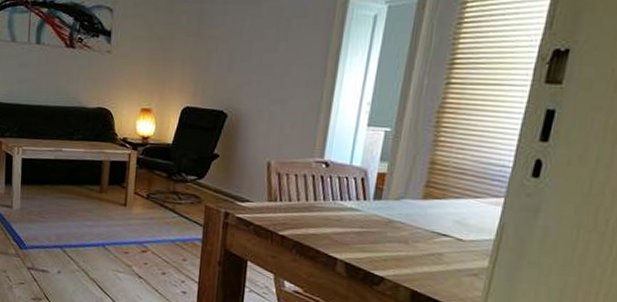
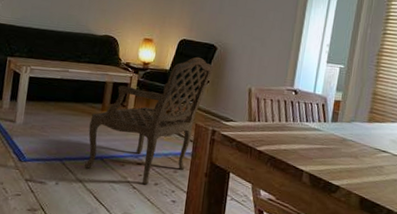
armchair: none [85,126,224,274] -> present [84,56,214,185]

